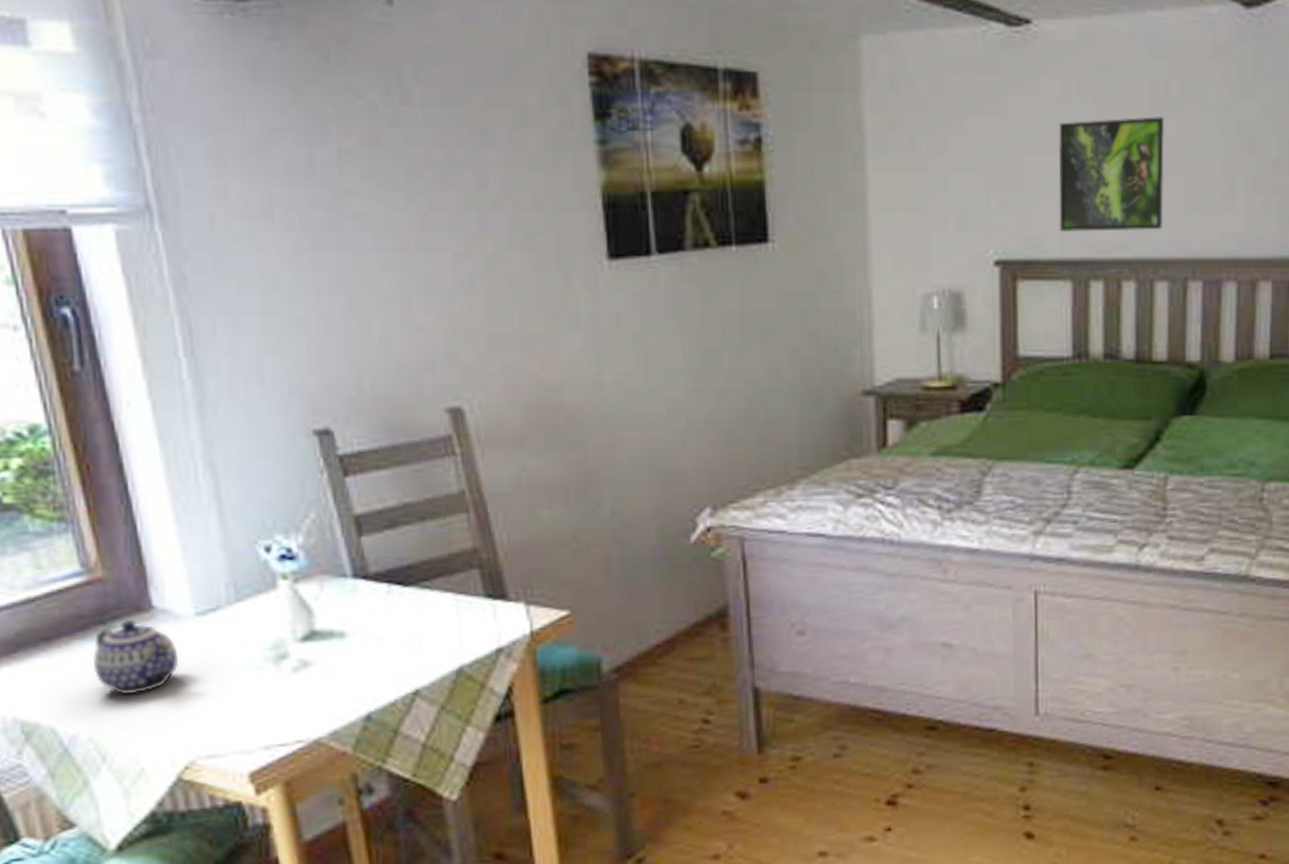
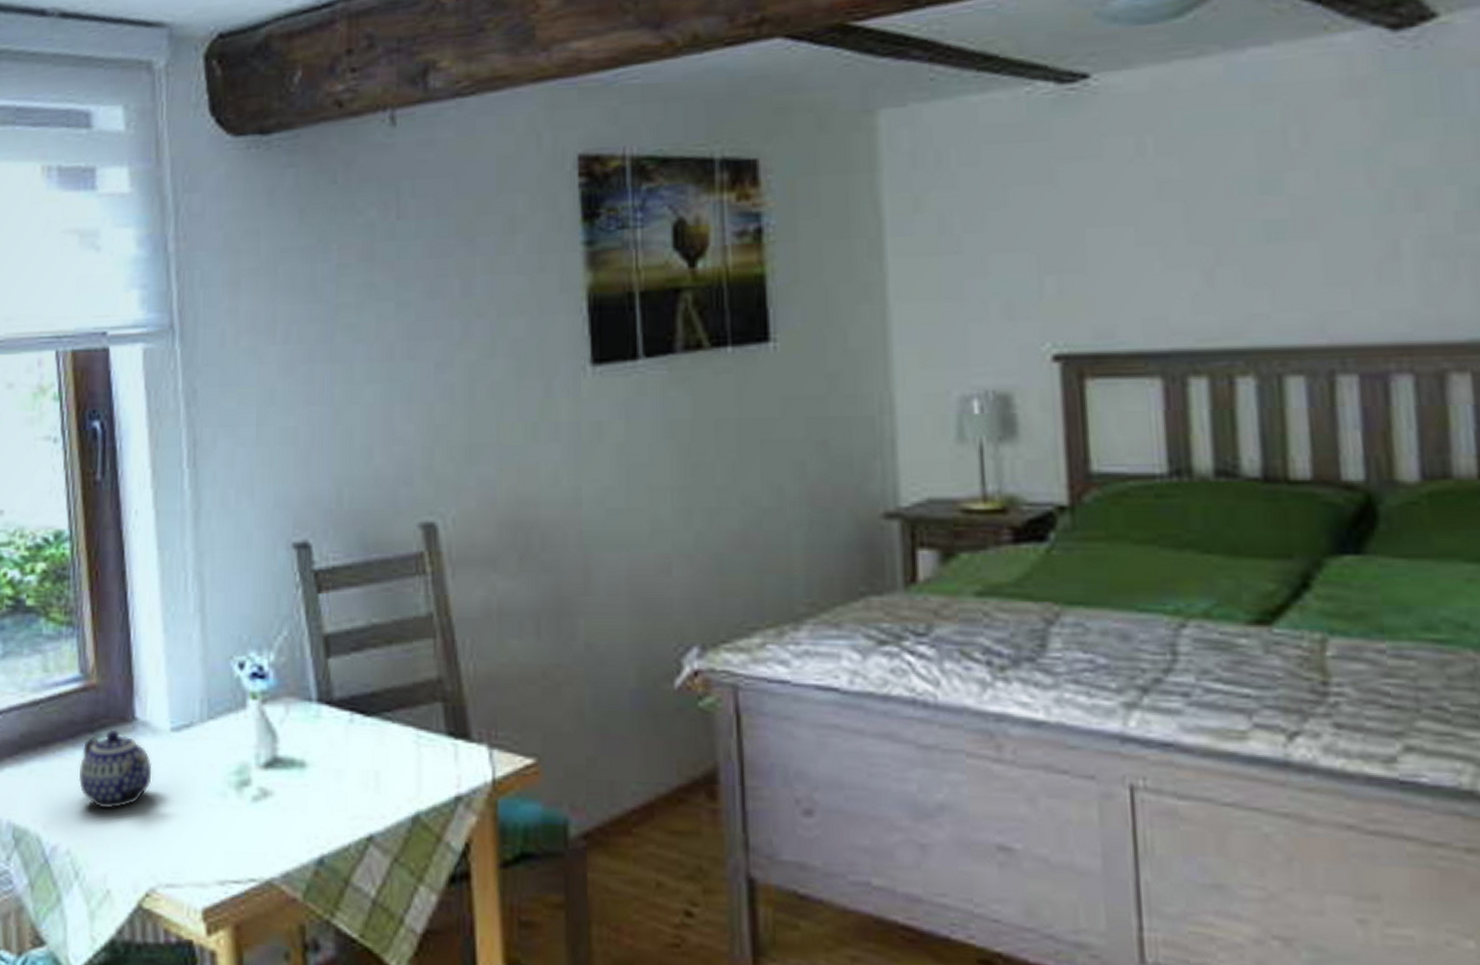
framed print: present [1058,117,1165,233] -> none [1133,171,1292,318]

